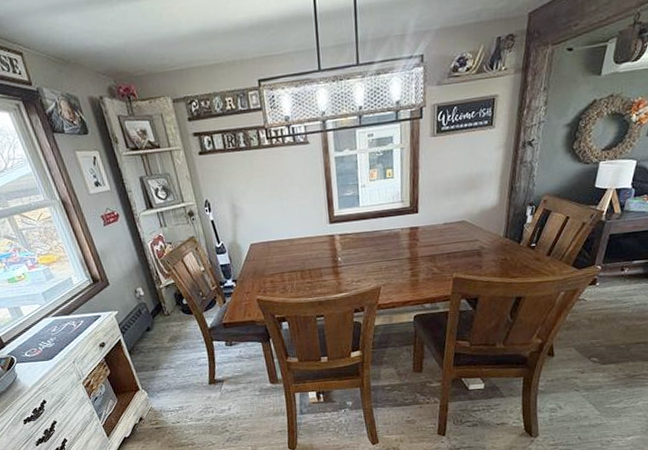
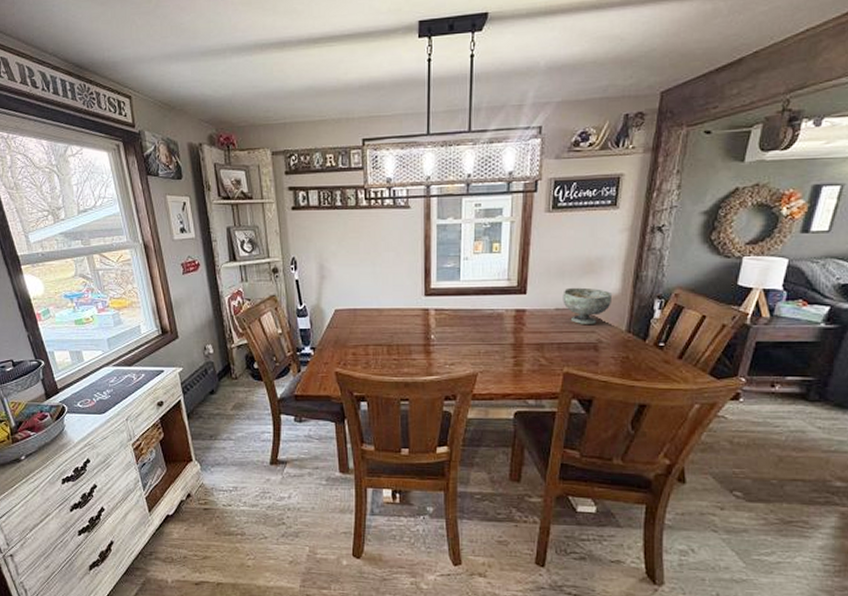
decorative bowl: none [449,202,492,235] -> present [563,287,613,324]

